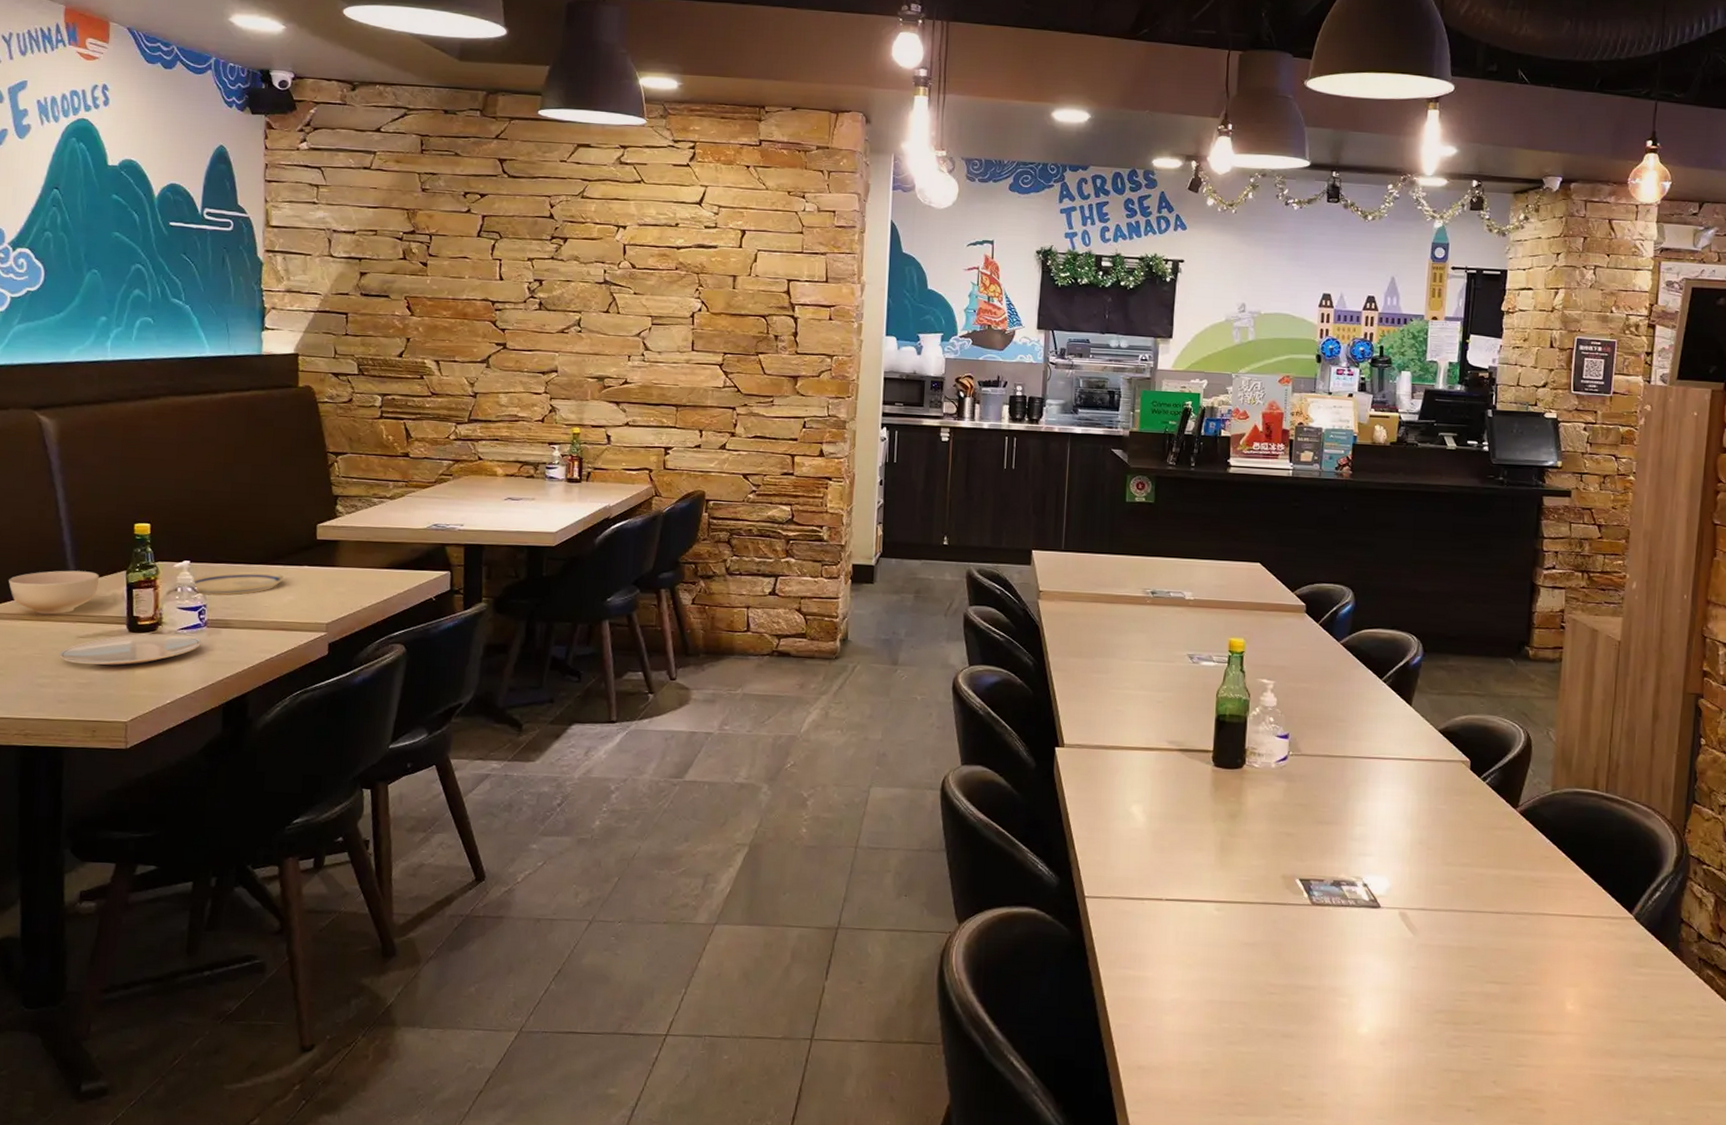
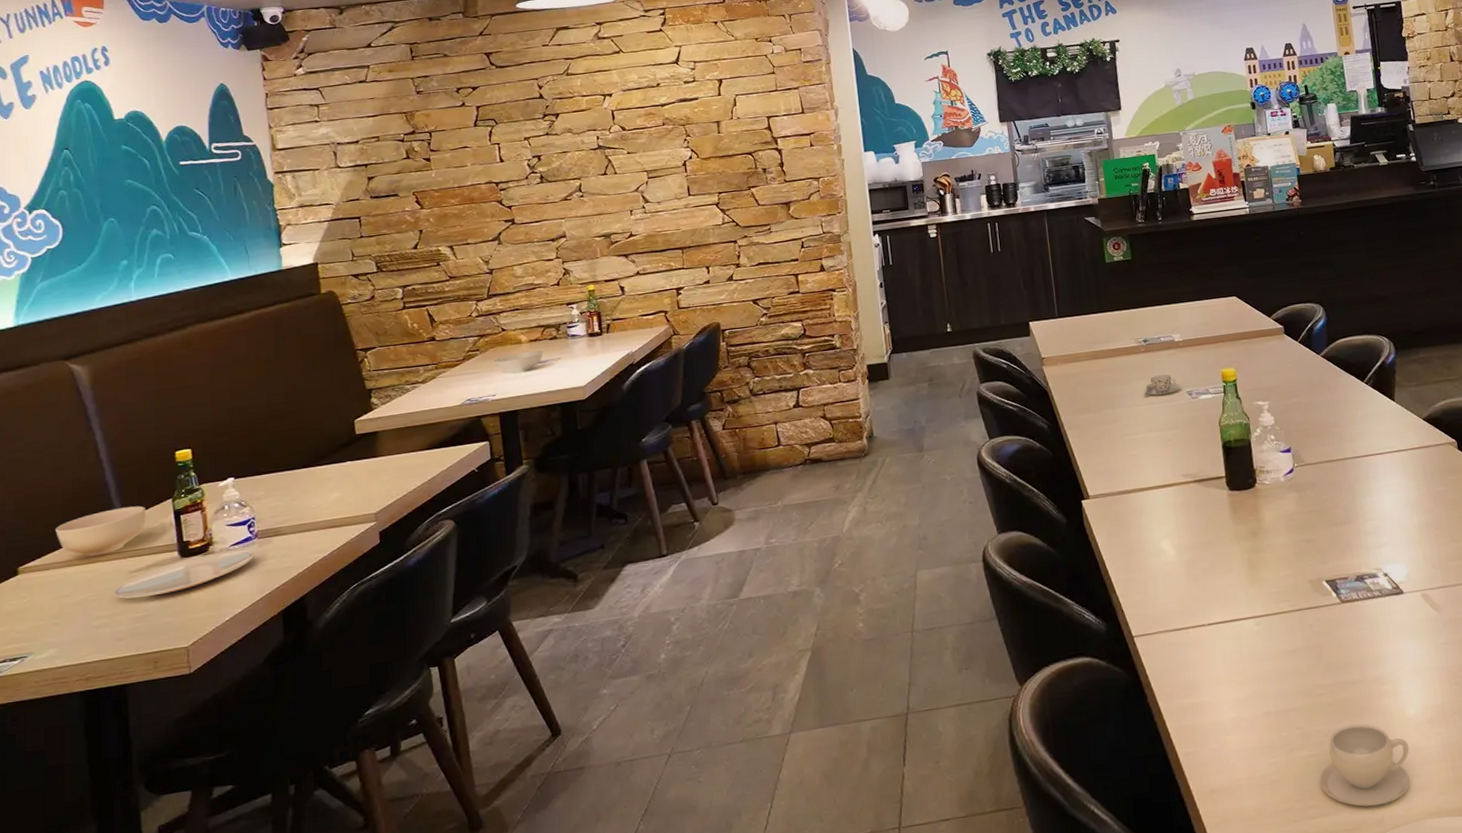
plate: present [192,571,284,596] -> none [238,473,328,508]
bowl: none [467,485,518,507] -> present [495,350,544,374]
teacup: none [1141,630,1182,653] -> present [1144,373,1181,396]
teacup: none [1253,1030,1355,1117] -> present [1319,724,1410,807]

